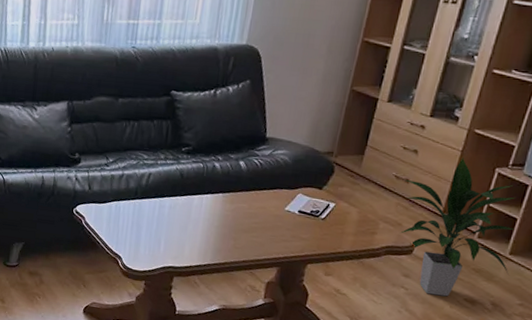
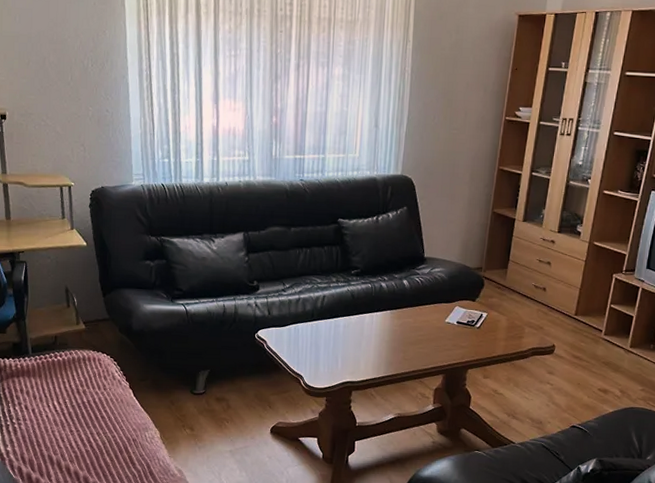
indoor plant: present [400,158,516,297] -> none [540,267,633,389]

